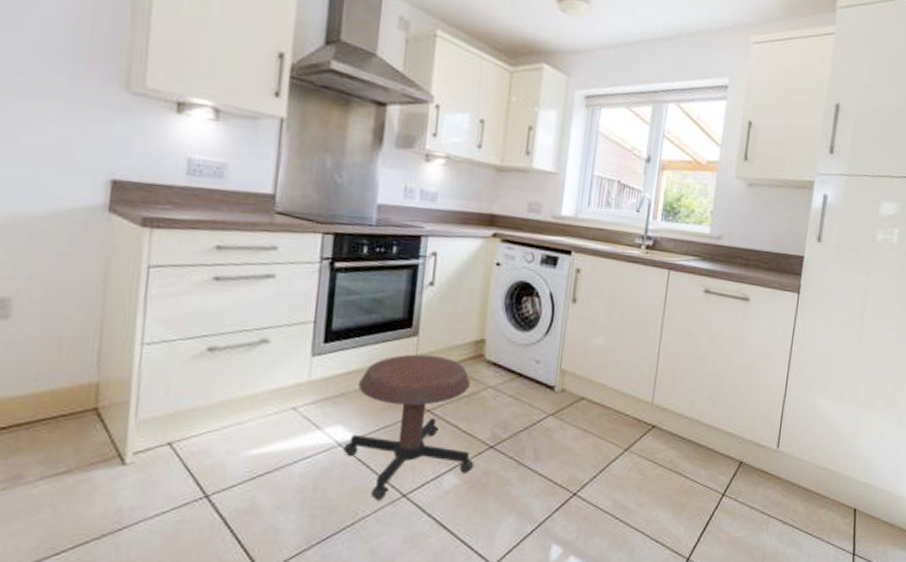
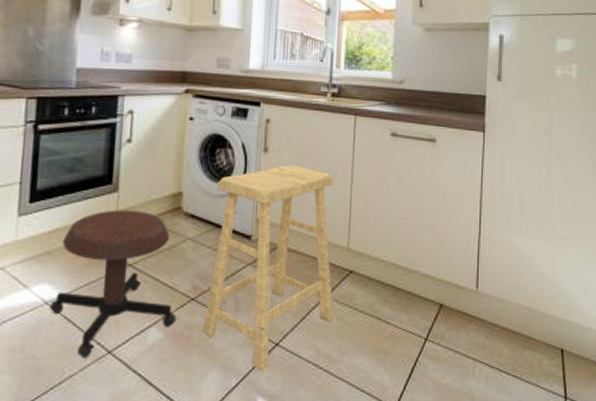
stool: none [500,316,643,520] -> present [203,164,334,372]

